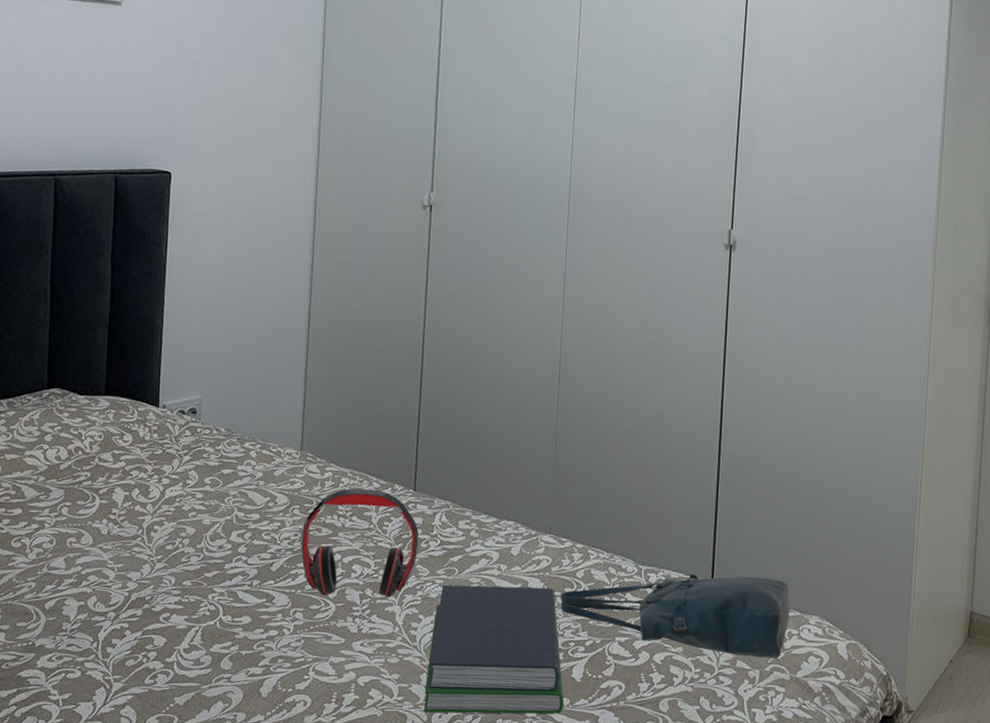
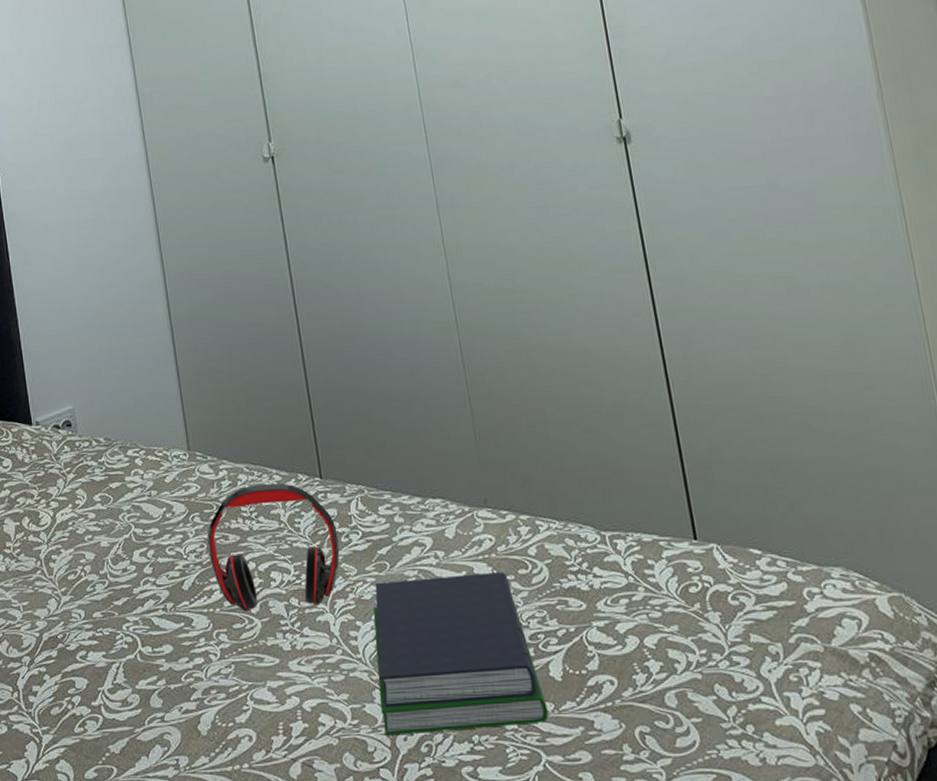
tote bag: present [560,574,790,659] -> none [515,527,806,629]

